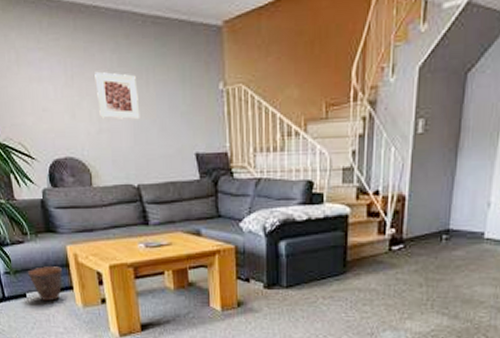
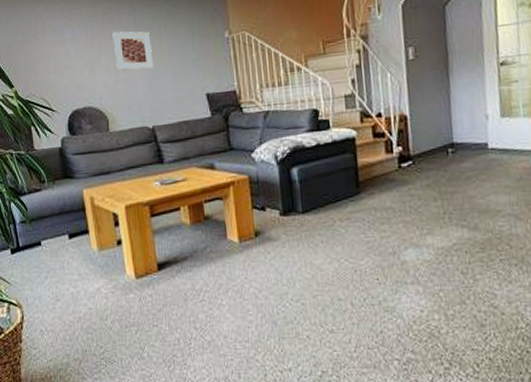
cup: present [28,266,62,302] -> none [44,211,78,249]

